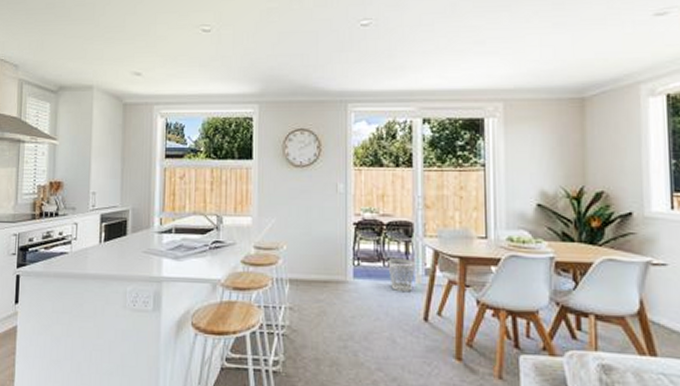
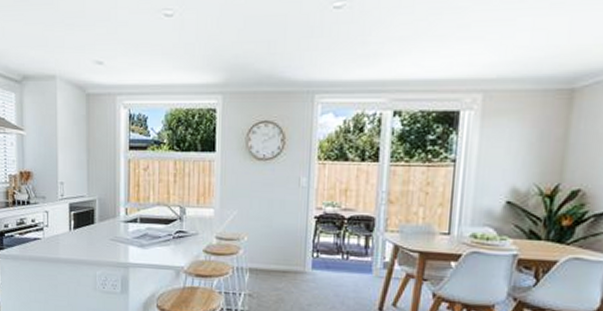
wastebasket: present [388,259,415,293] -> none [346,252,374,284]

